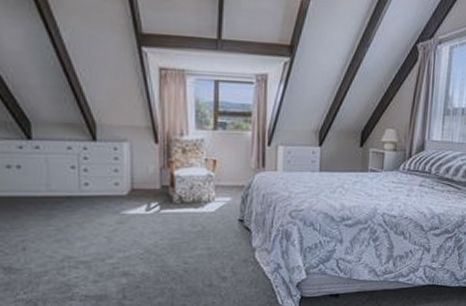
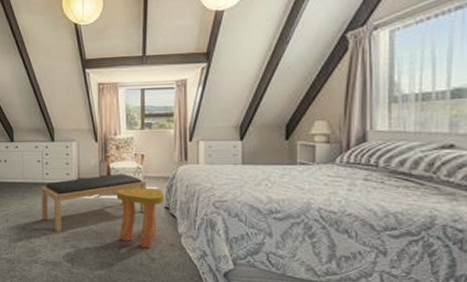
bench: none [77,183,219,258] -> present [41,174,147,232]
stool: none [181,199,239,267] -> present [116,188,164,249]

